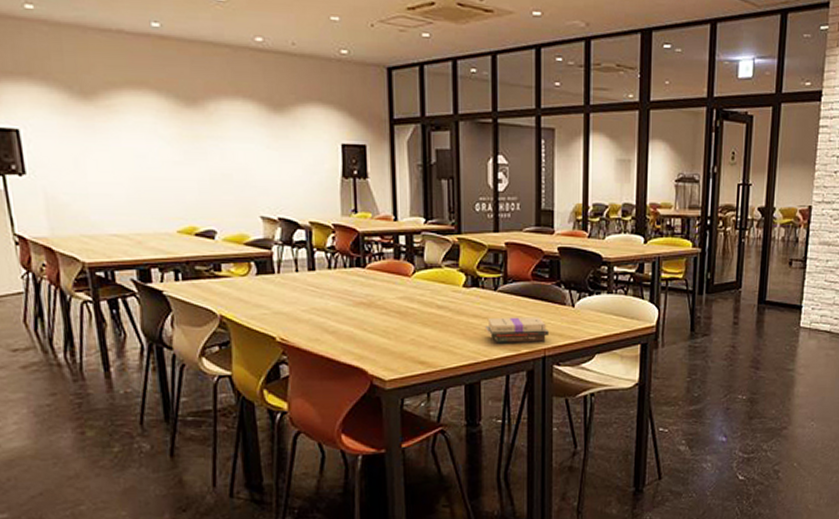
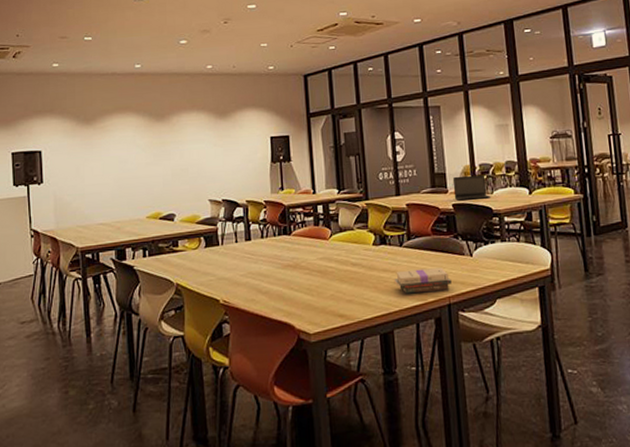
laptop: none [561,215,601,244] -> present [453,174,490,201]

